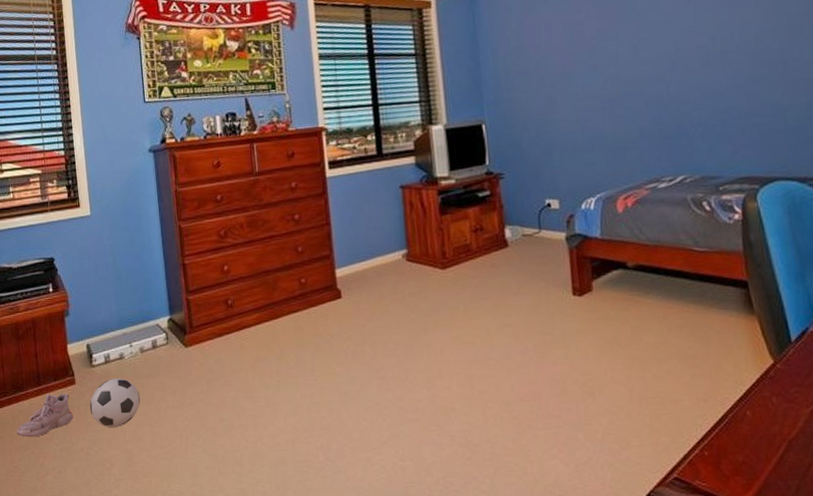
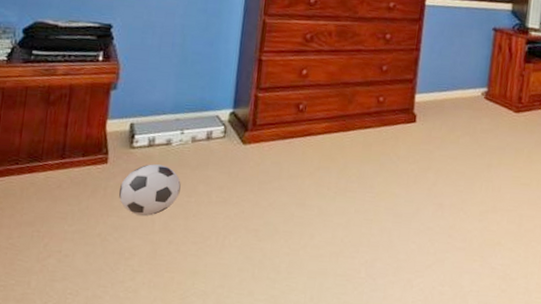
athletic shoe: present [16,393,74,438] -> none [21,169,98,214]

